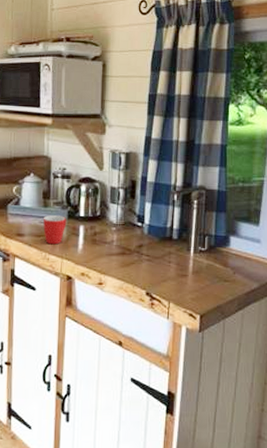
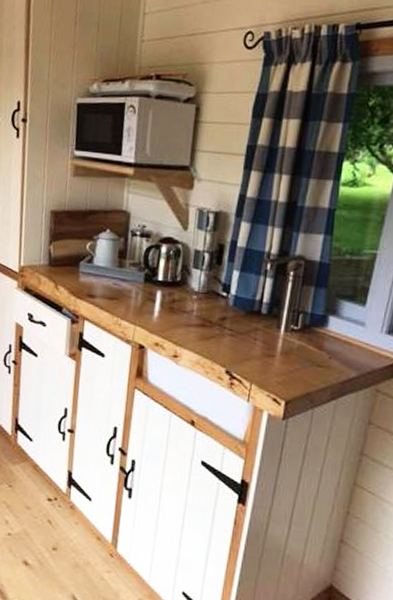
mug: present [43,215,67,245] -> none [117,277,143,310]

